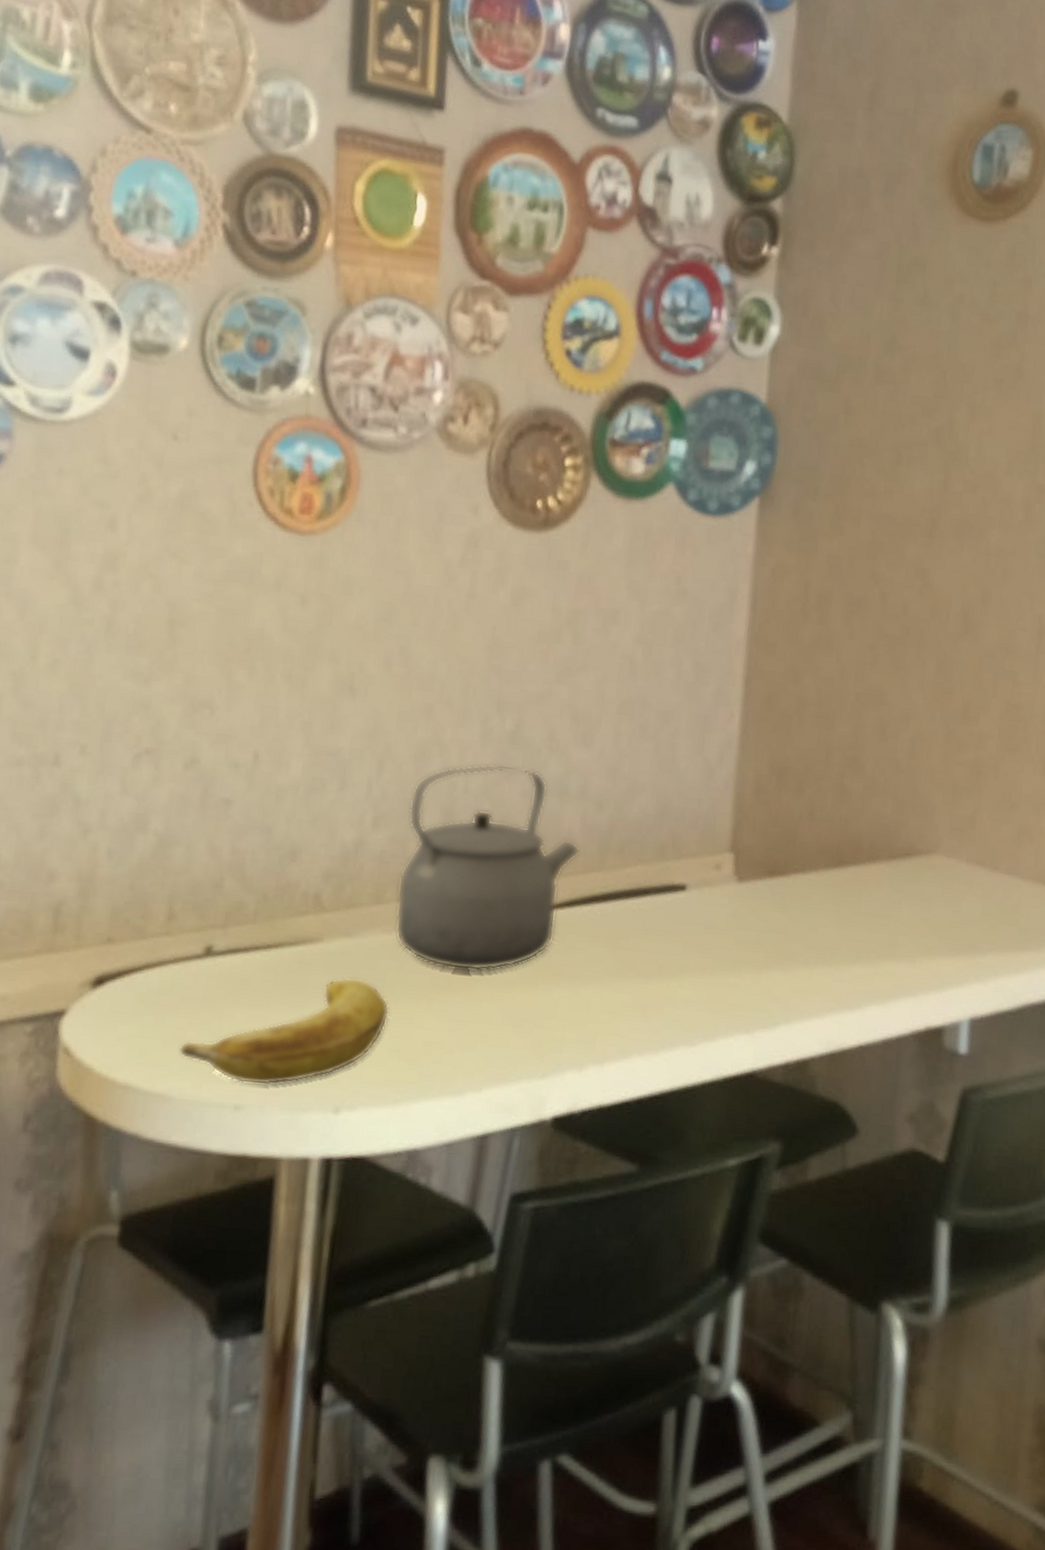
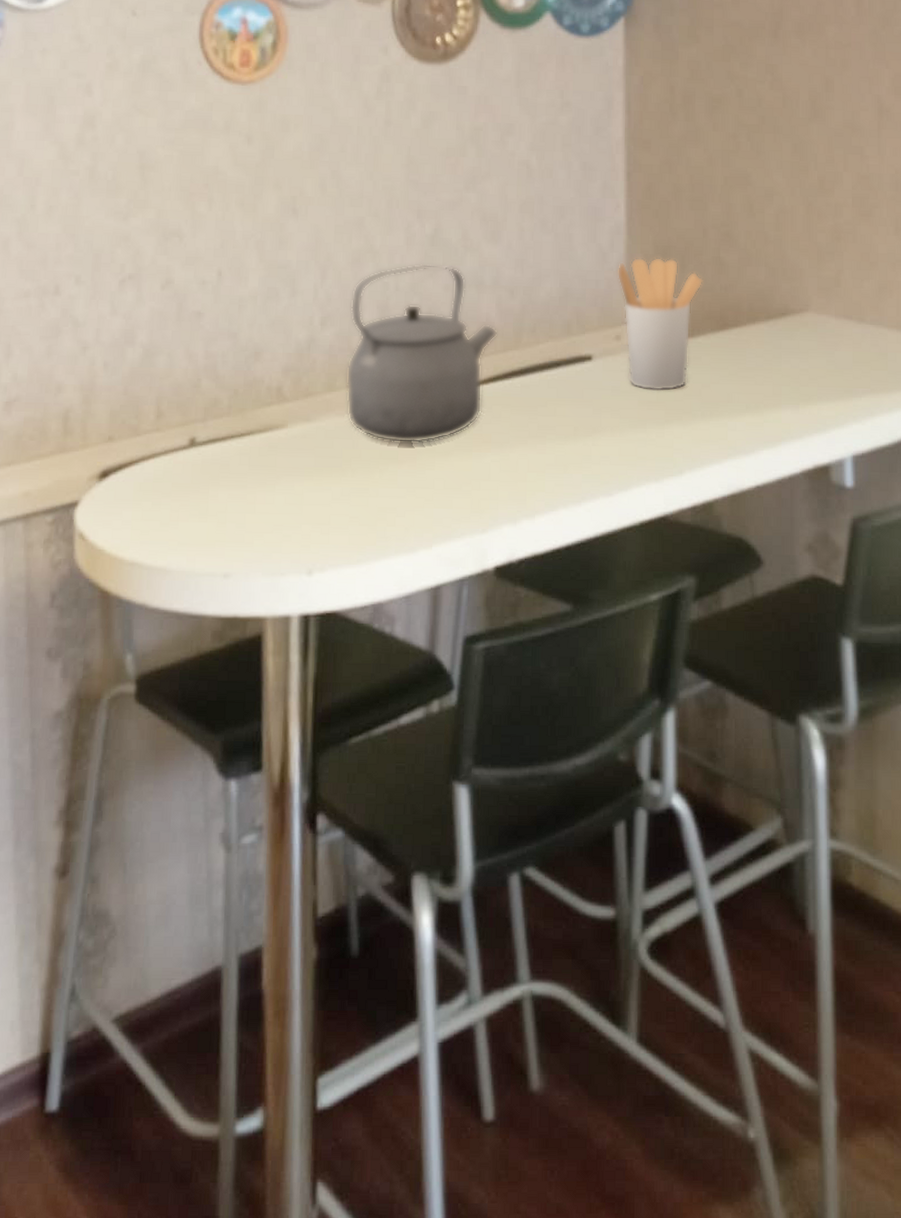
banana: present [178,977,390,1086] -> none [174,456,347,555]
utensil holder: none [723,776,822,932] -> present [617,257,703,391]

